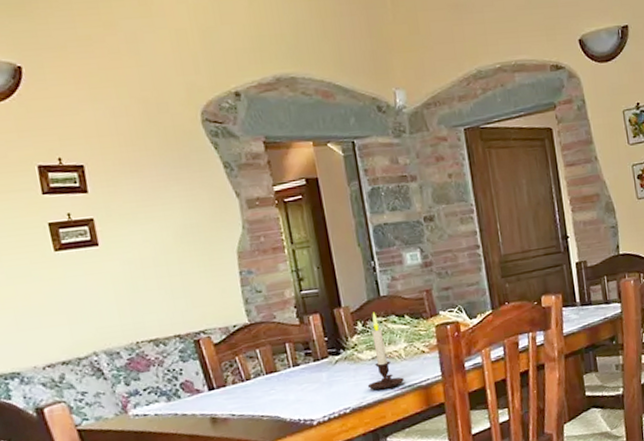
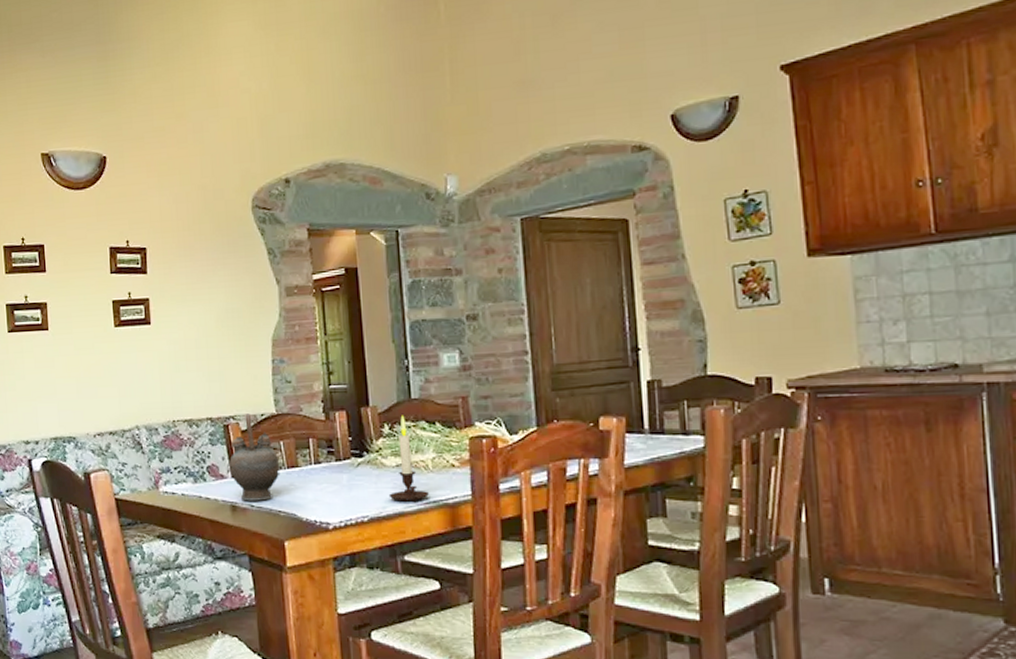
teapot: none [204,326,260,412] -> present [229,413,280,501]

